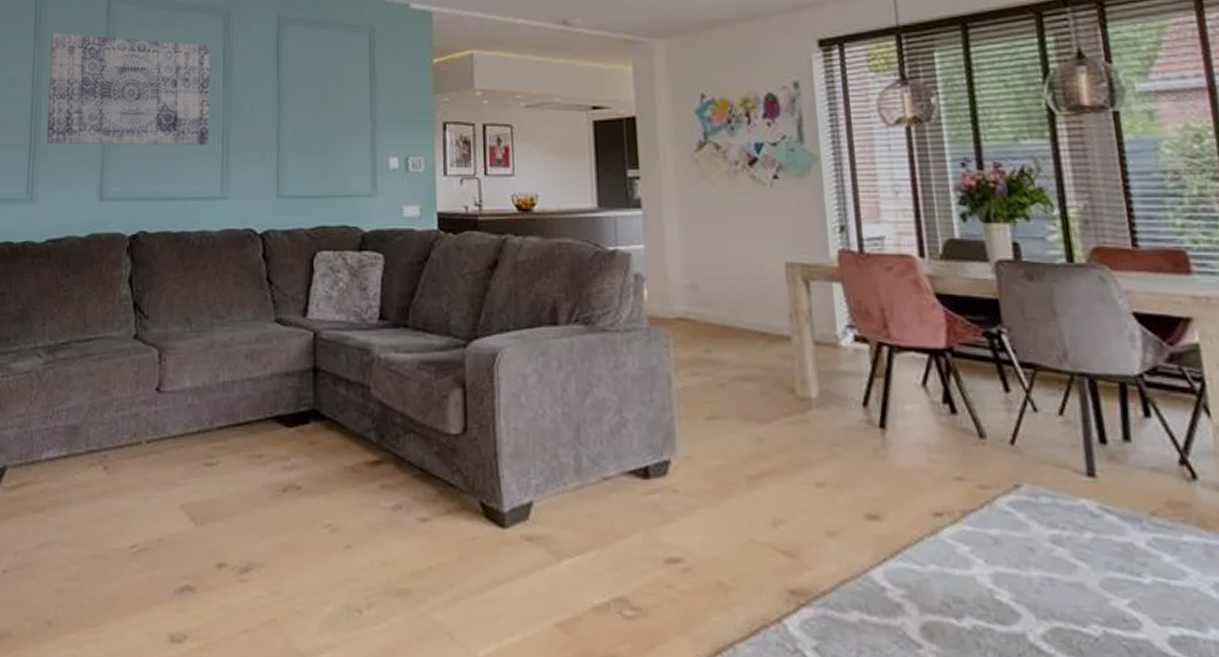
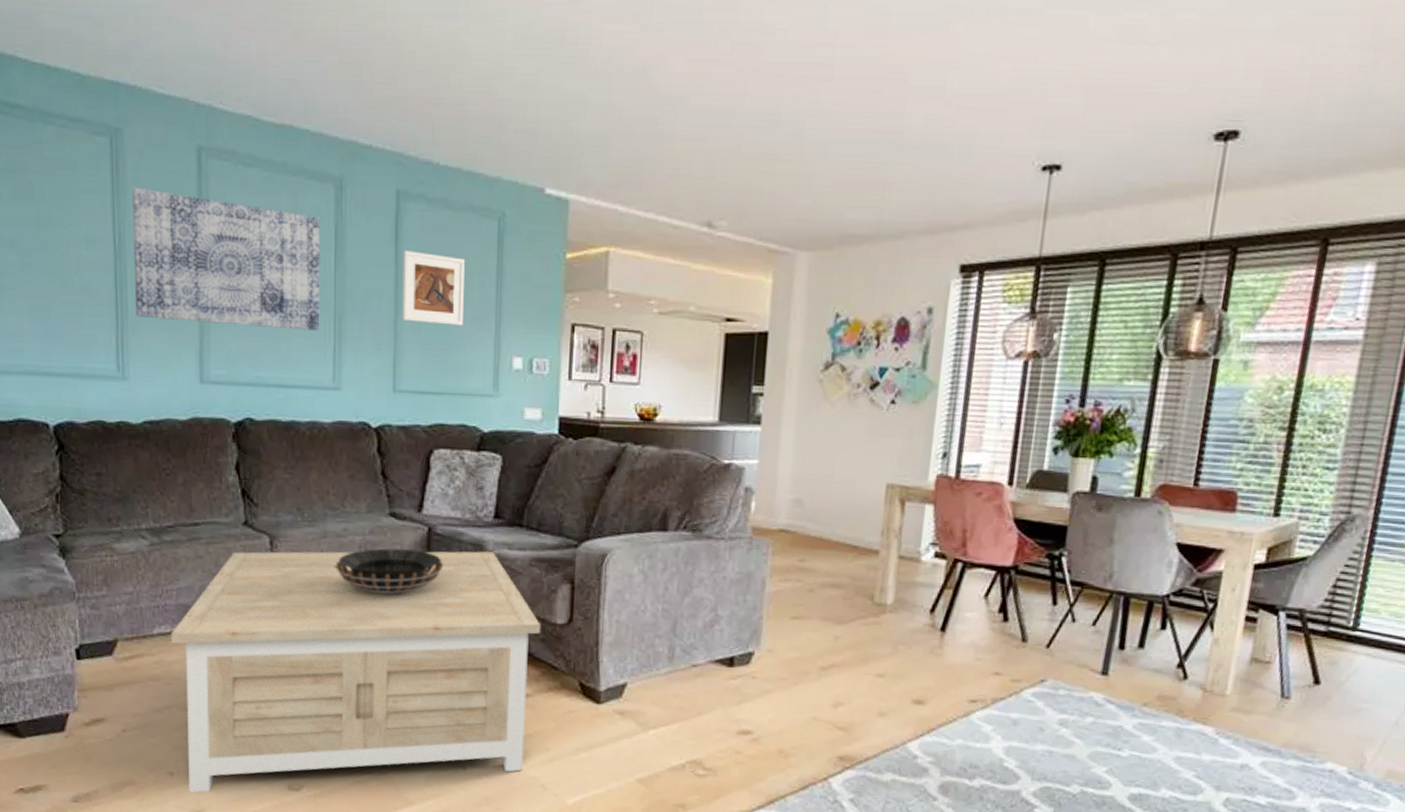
coffee table: none [59,356,435,646] -> present [171,551,542,793]
decorative bowl: none [221,357,330,407] -> present [334,548,444,594]
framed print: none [284,67,340,132] -> present [402,250,465,326]

